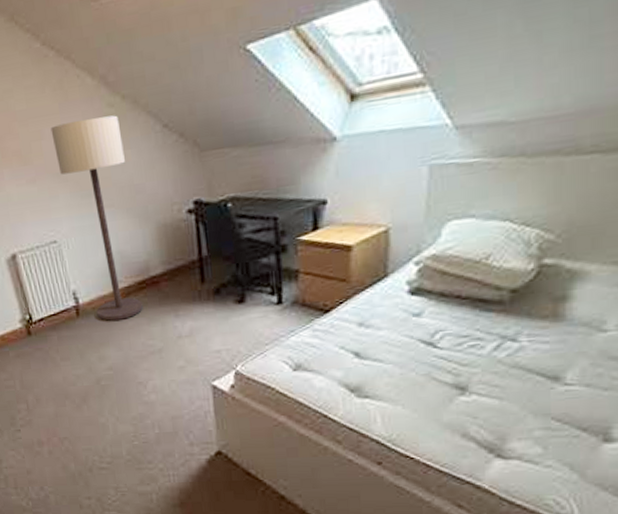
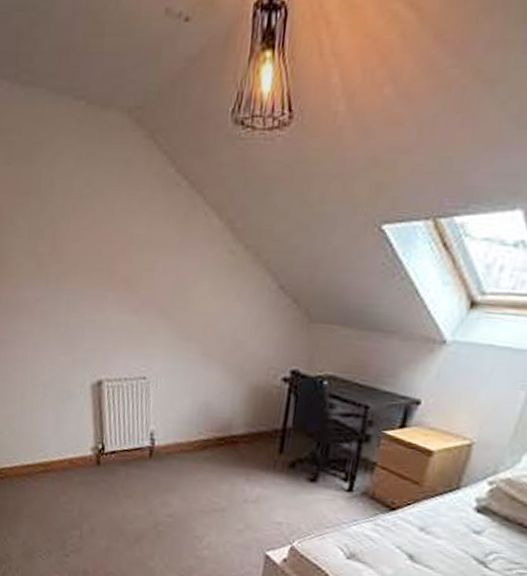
floor lamp: present [50,115,143,321] -> none [164,259,237,471]

